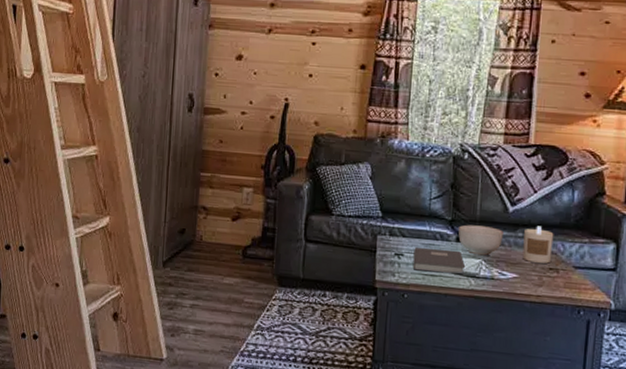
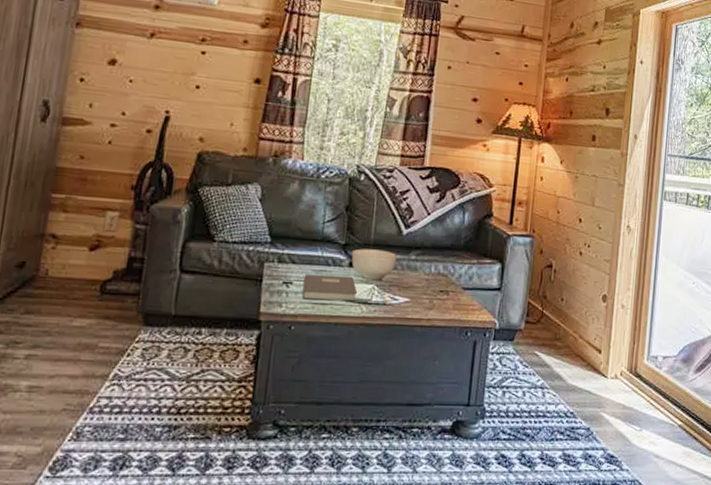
candle: present [522,225,554,264] -> none [414,248,445,287]

